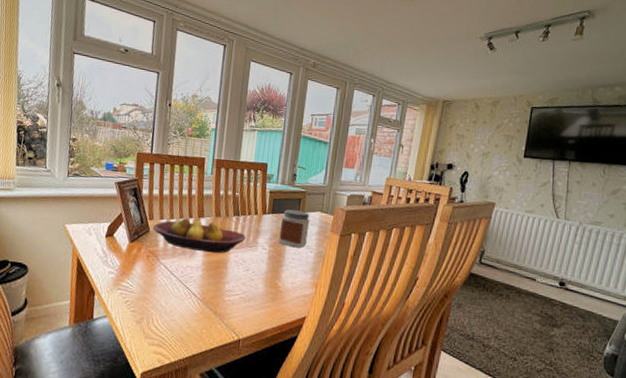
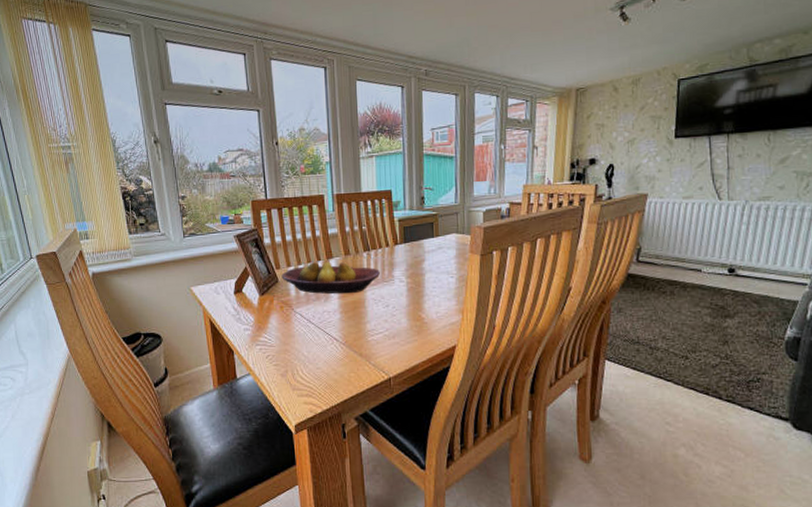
jar: present [278,209,310,248] -> none [415,235,446,276]

